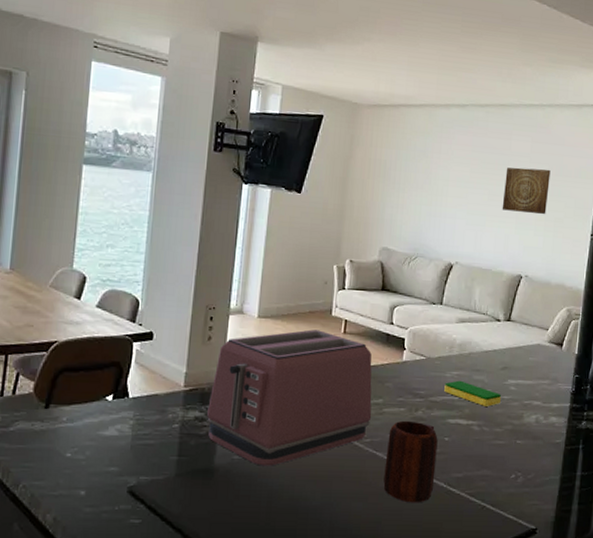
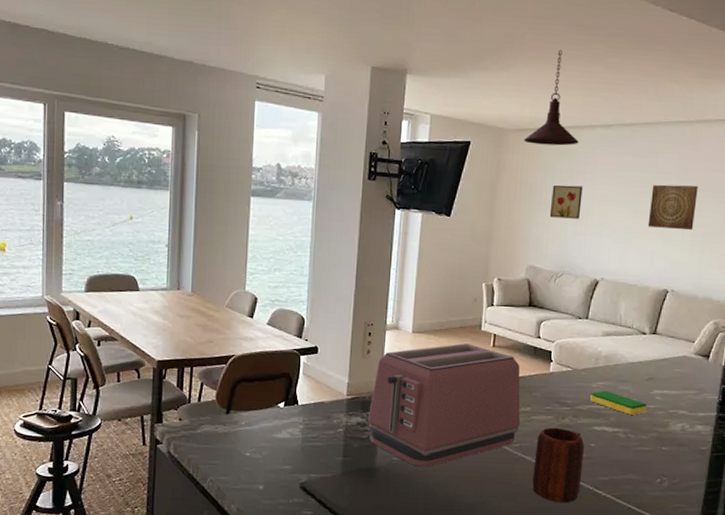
pendant light: none [378,26,434,124] -> present [524,50,579,146]
wall art: none [403,164,438,200] -> present [549,185,583,219]

